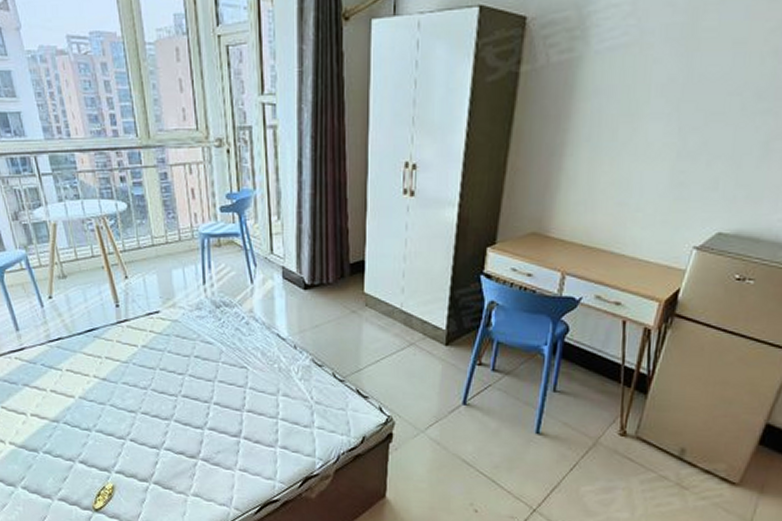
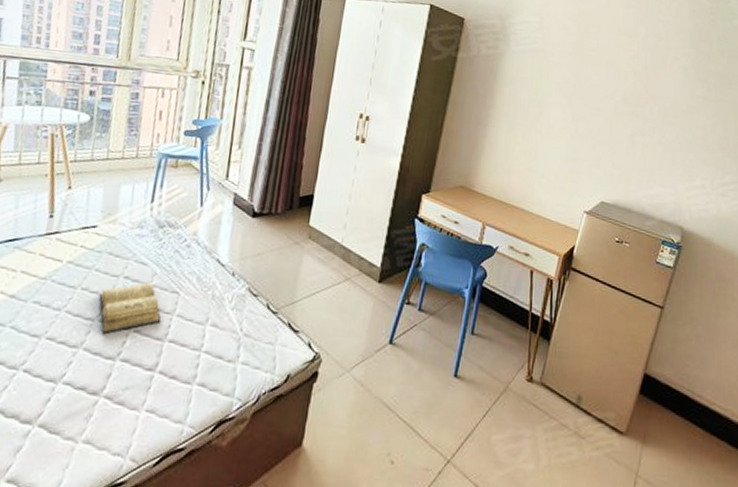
diary: none [177,360,237,408] -> present [99,282,162,335]

